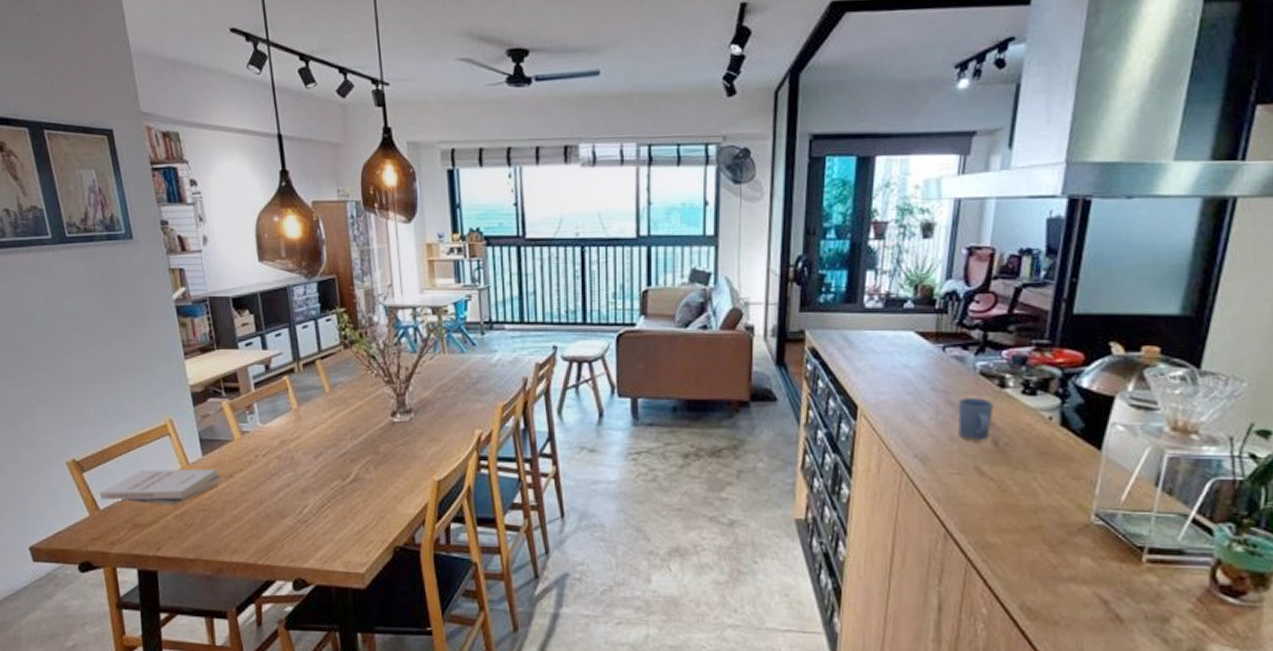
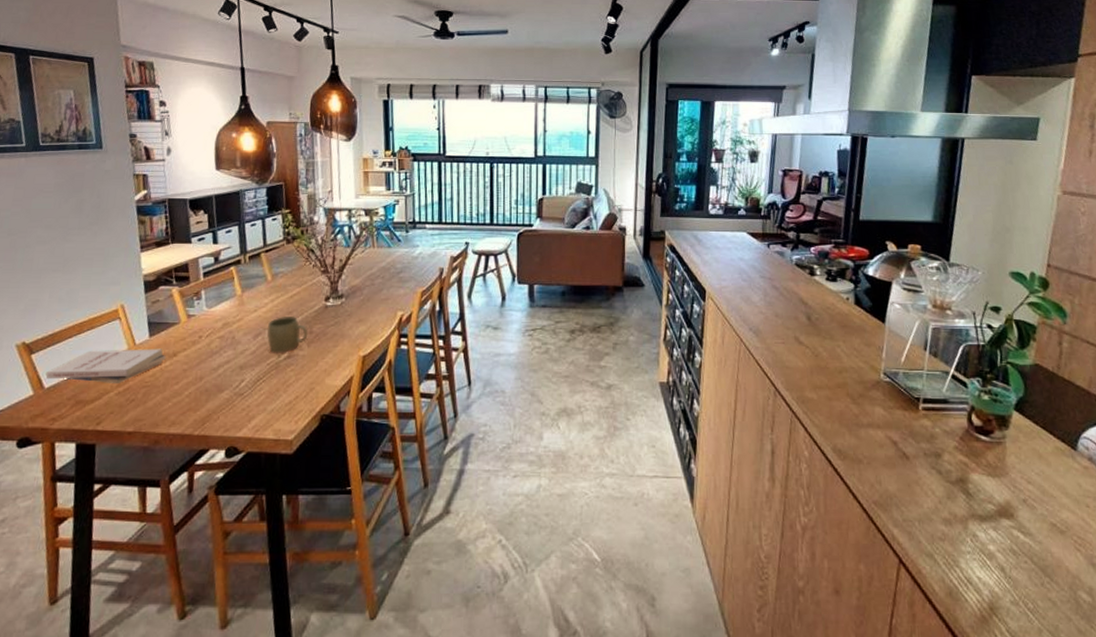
mug: none [328,433,375,476] -> present [266,315,308,353]
mug: present [958,398,994,441] -> none [780,283,807,317]

